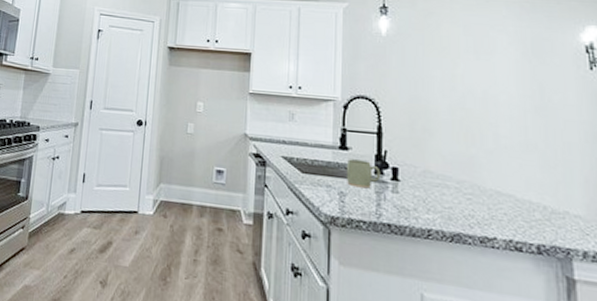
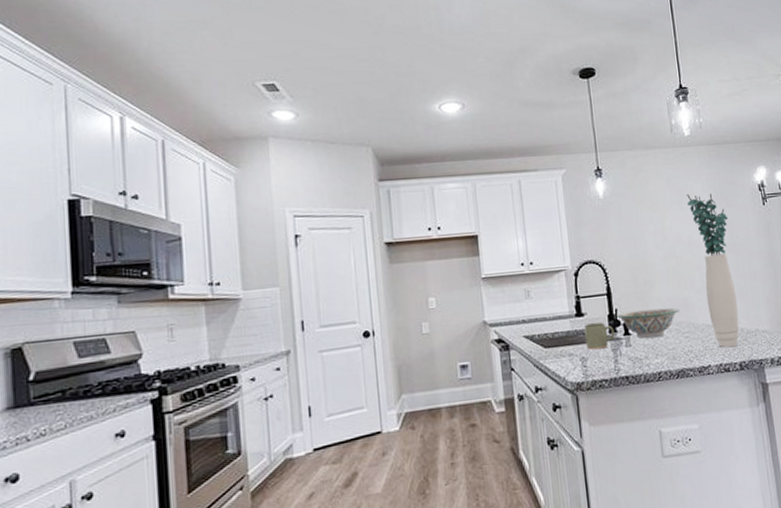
decorative bowl: none [386,155,463,191] -> present [617,307,680,338]
vase: none [485,45,542,225] -> present [686,193,740,348]

